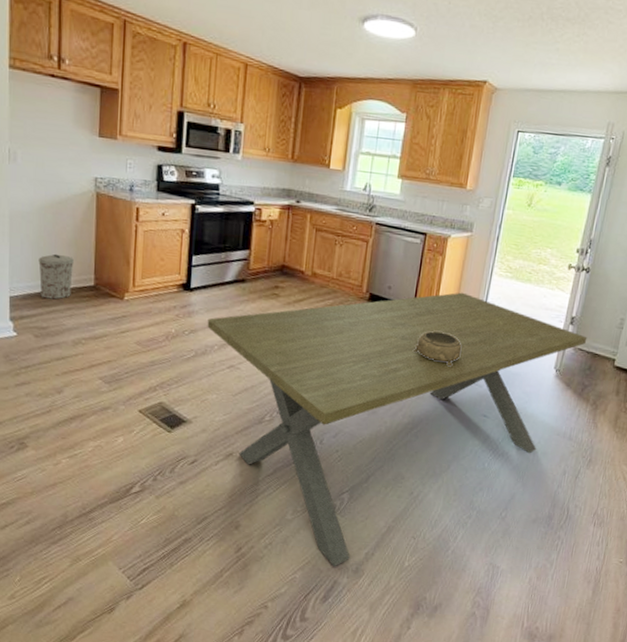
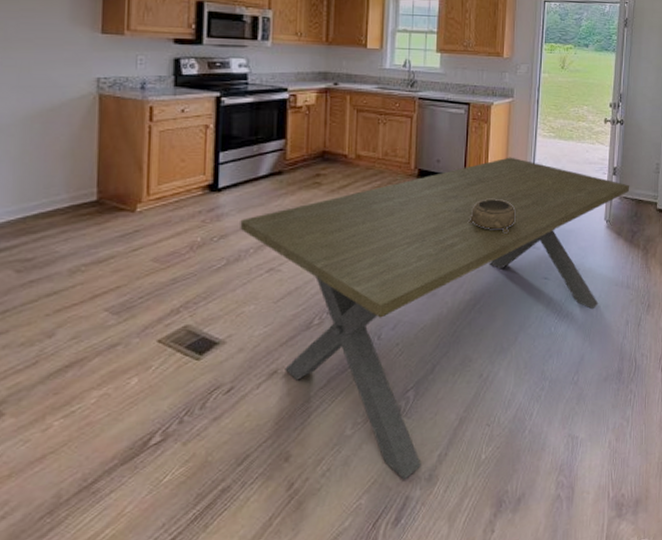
trash can: present [38,253,74,300] -> none [22,169,70,224]

